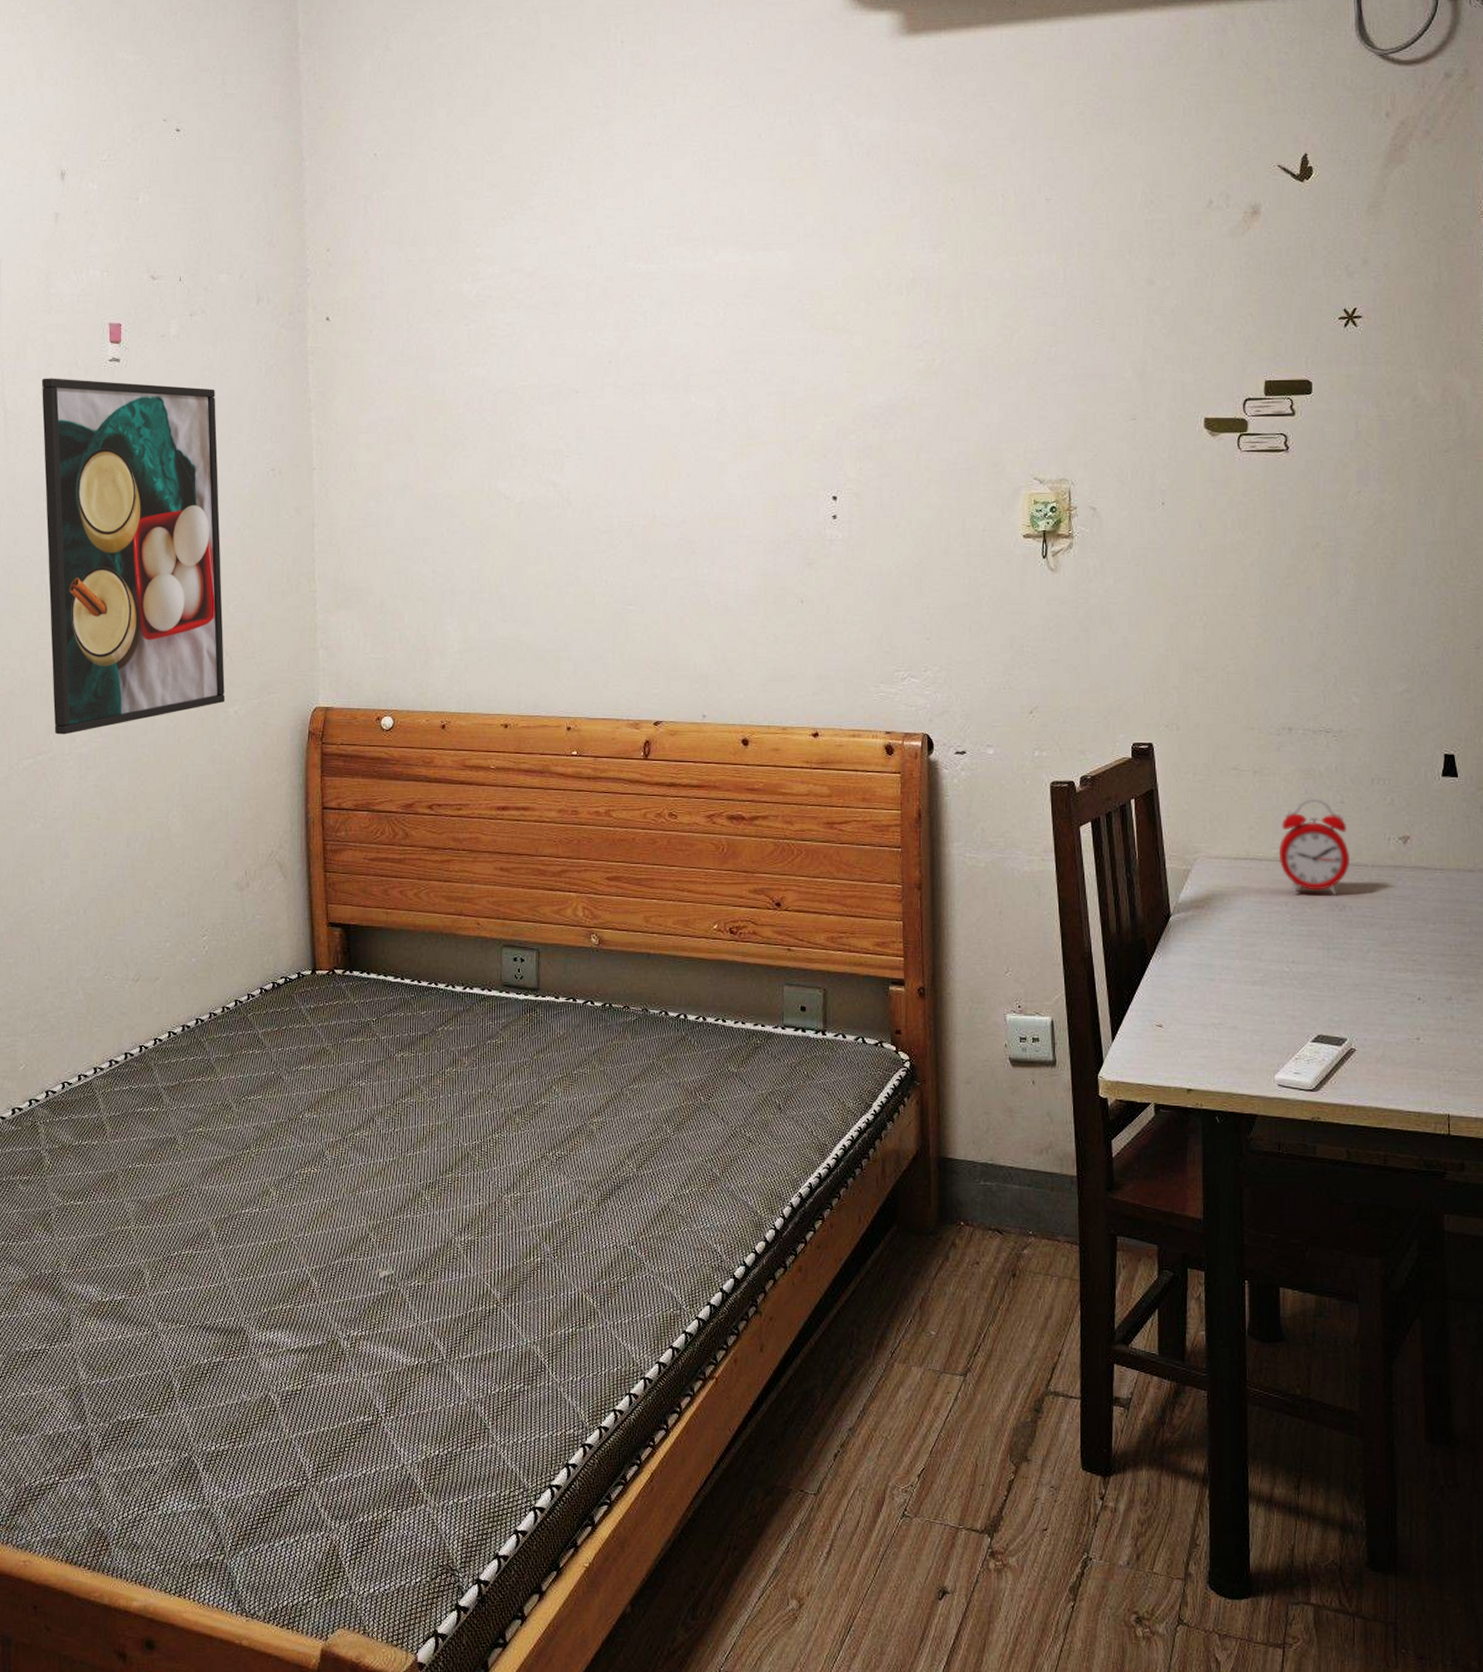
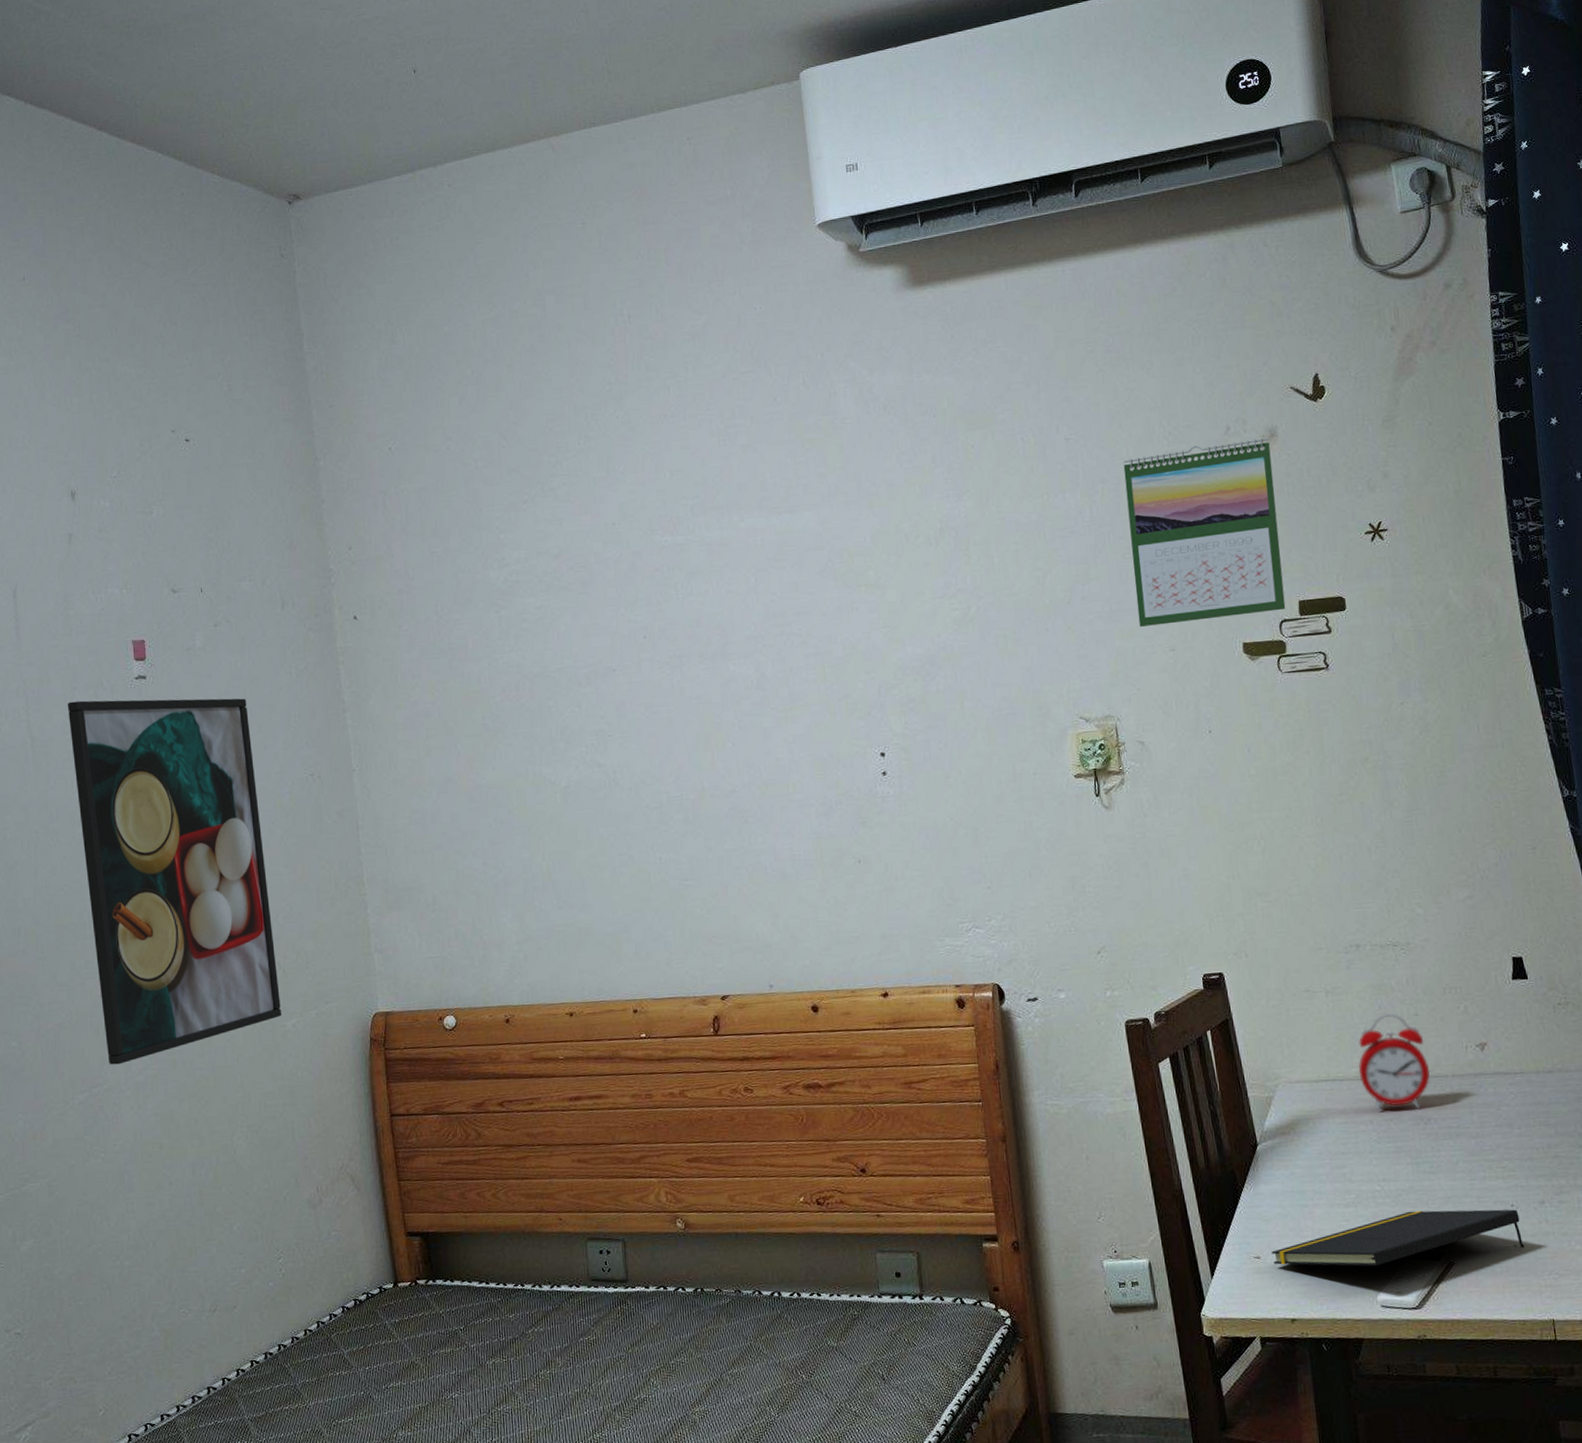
calendar: none [1102,214,1252,394] -> present [1123,437,1286,628]
notepad: none [1174,995,1427,1046] -> present [1271,1209,1524,1267]

